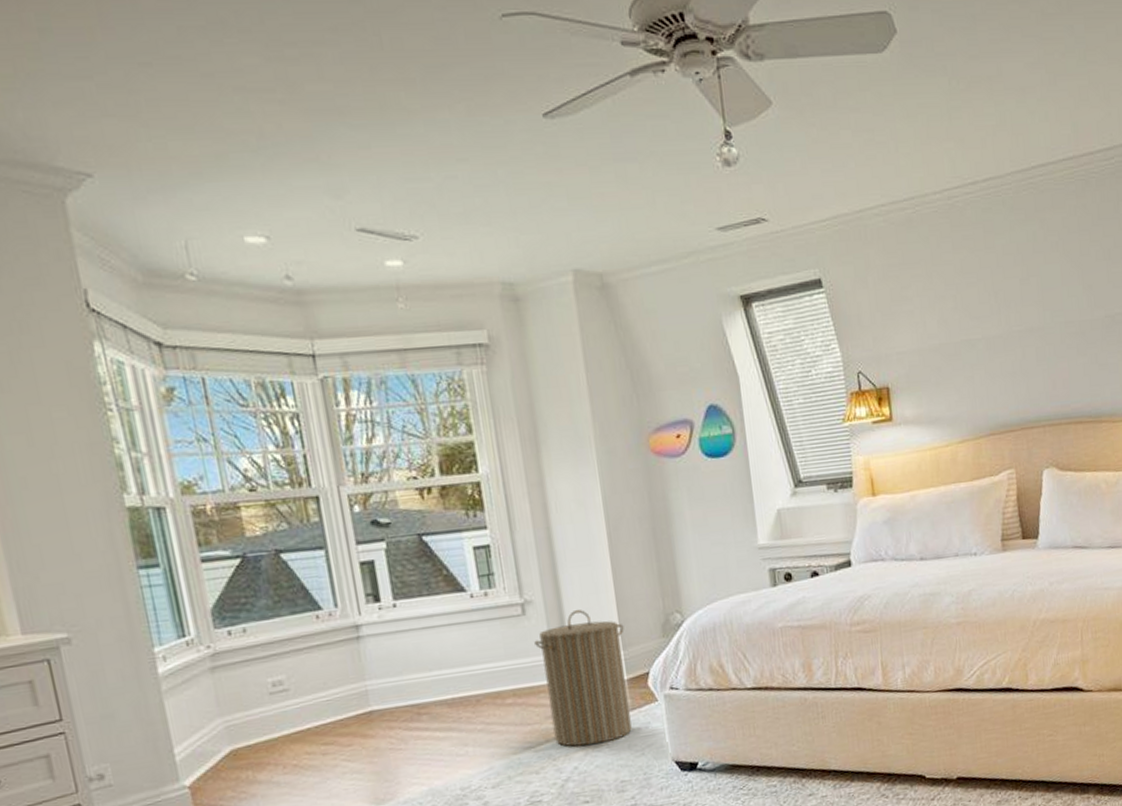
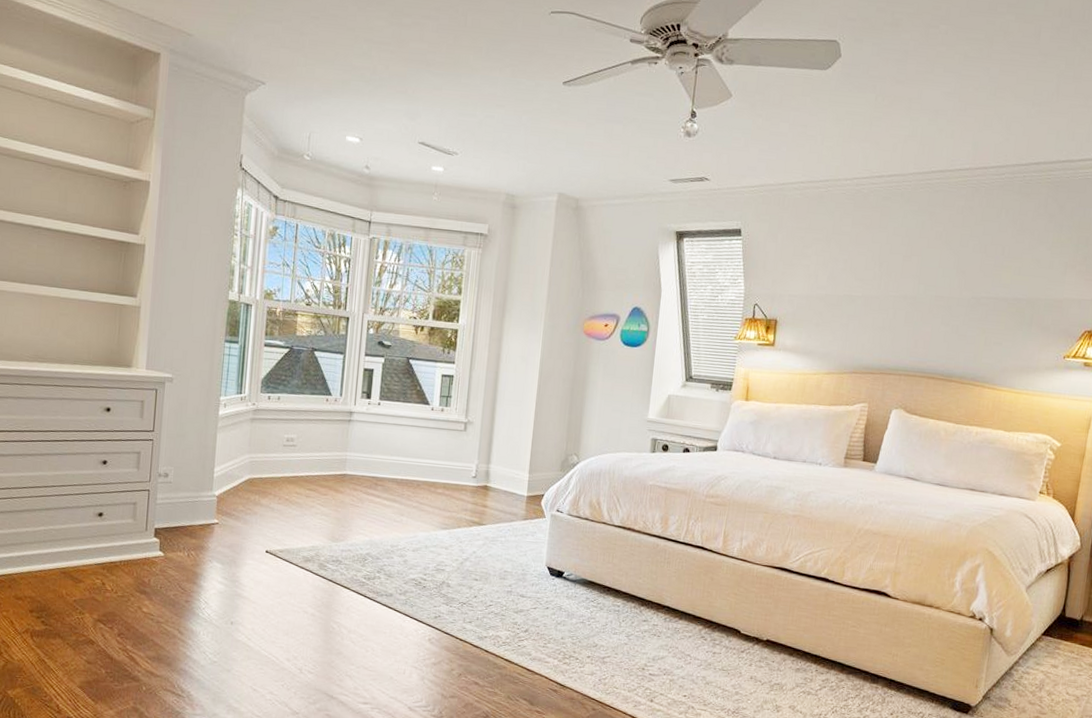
laundry hamper: present [534,609,632,747] -> none [465,435,534,539]

